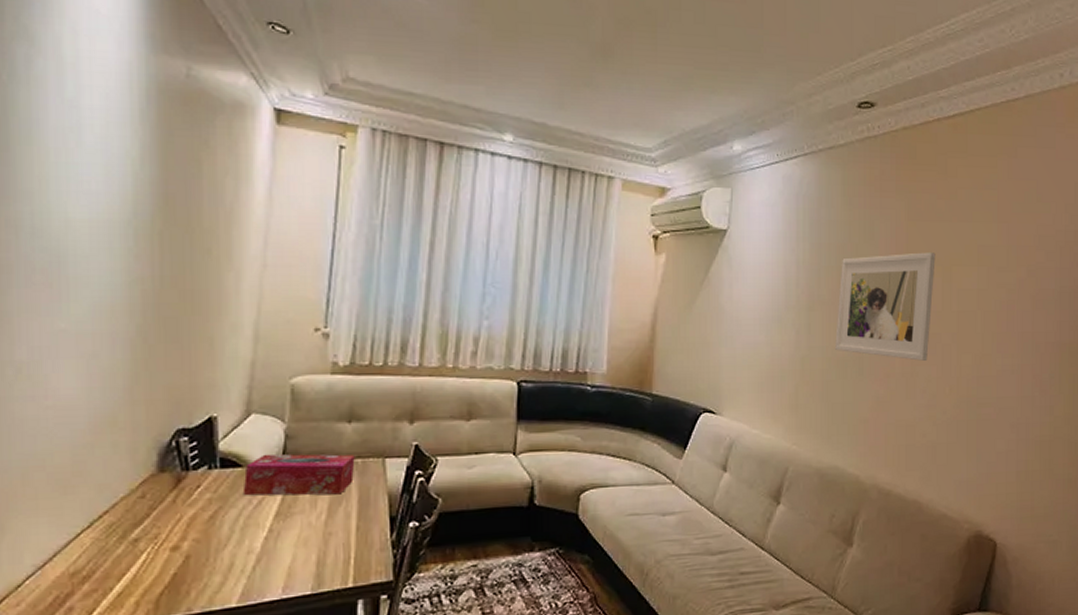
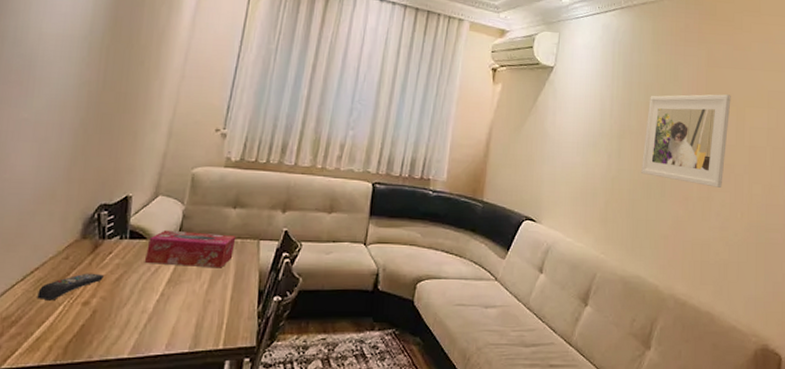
remote control: none [111,512,194,548] -> present [37,273,104,299]

